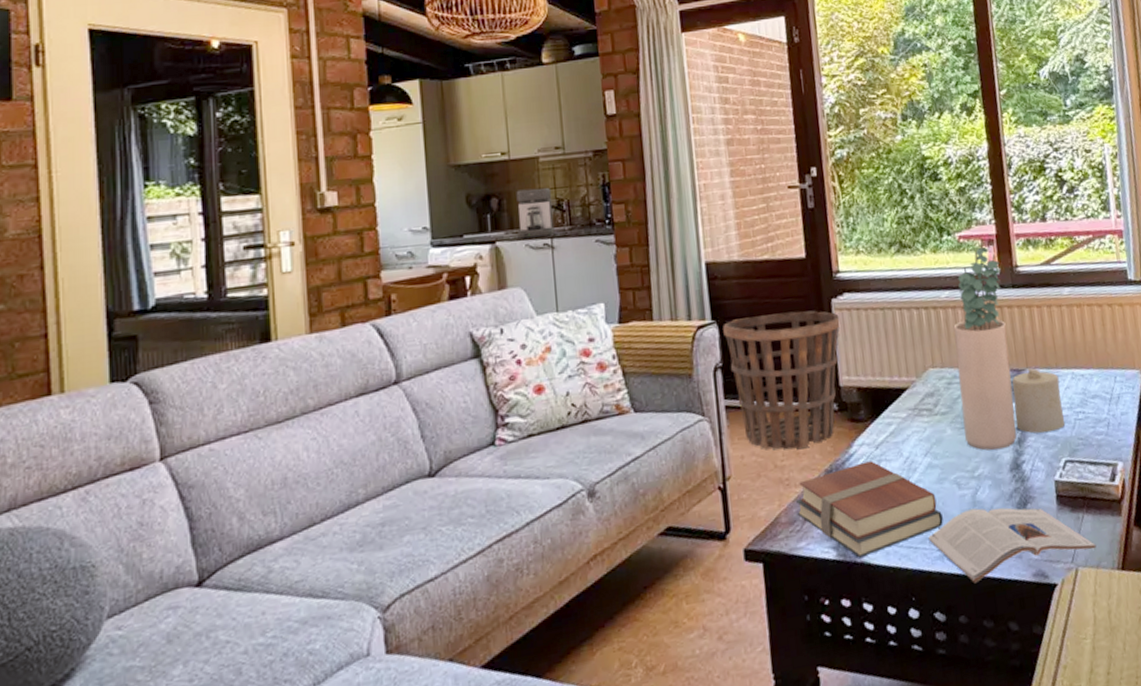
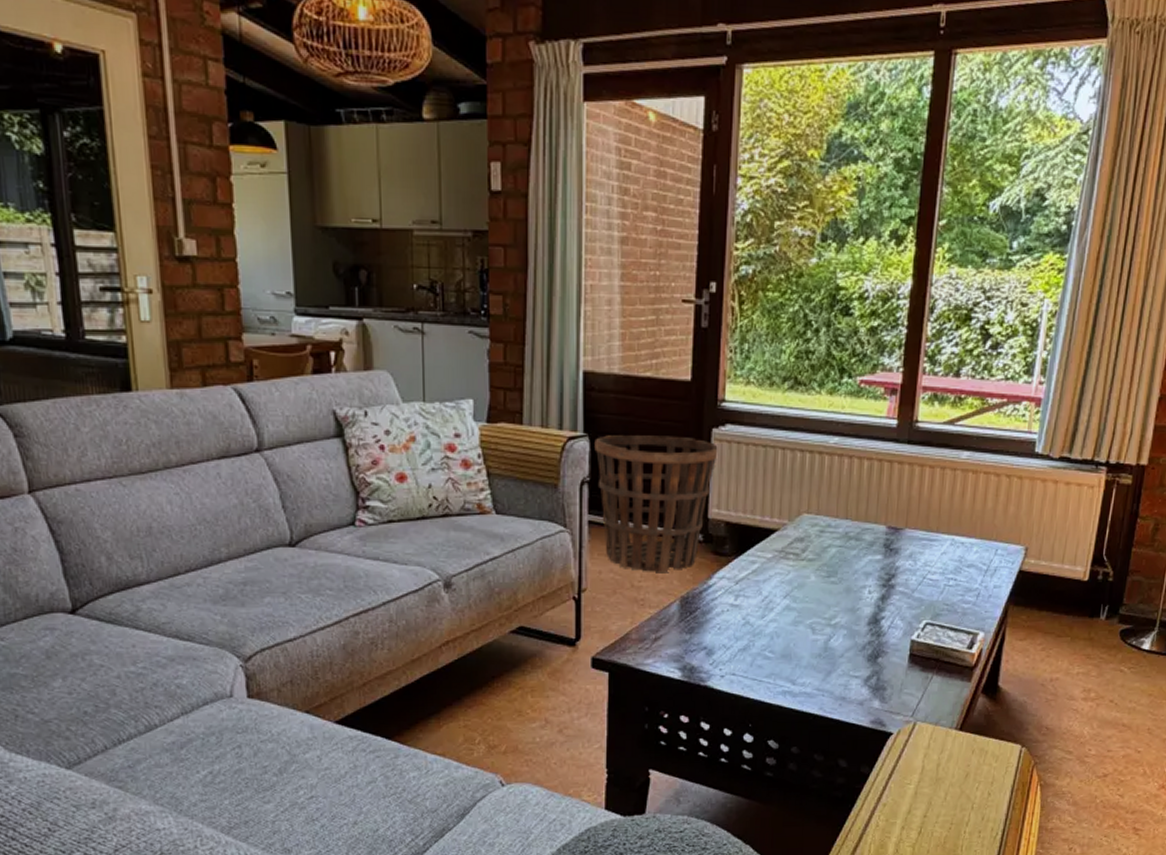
coffee maker: present [516,187,555,239] -> none [386,264,426,321]
books: present [795,461,943,558] -> none [647,595,792,682]
magazine: present [928,507,1097,583] -> none [774,654,939,720]
vase: present [953,238,1017,451] -> none [827,386,899,603]
candle: present [1012,367,1066,434] -> none [883,527,937,594]

